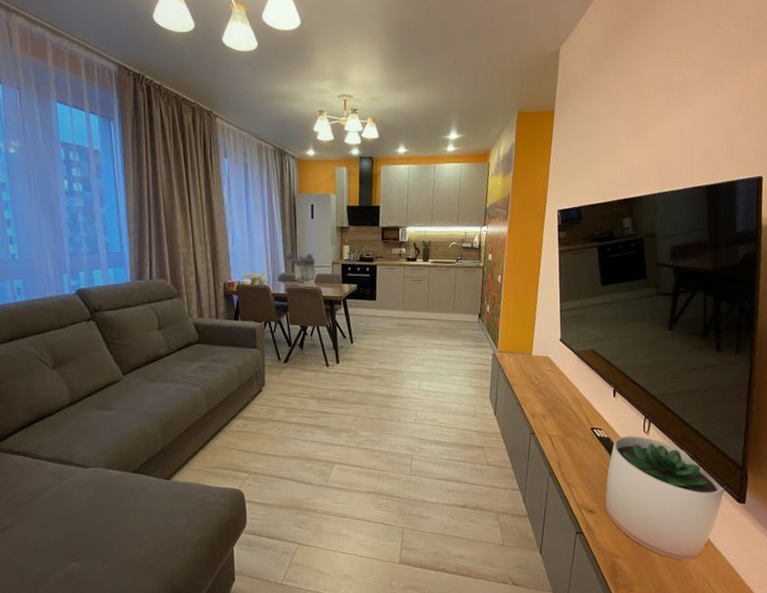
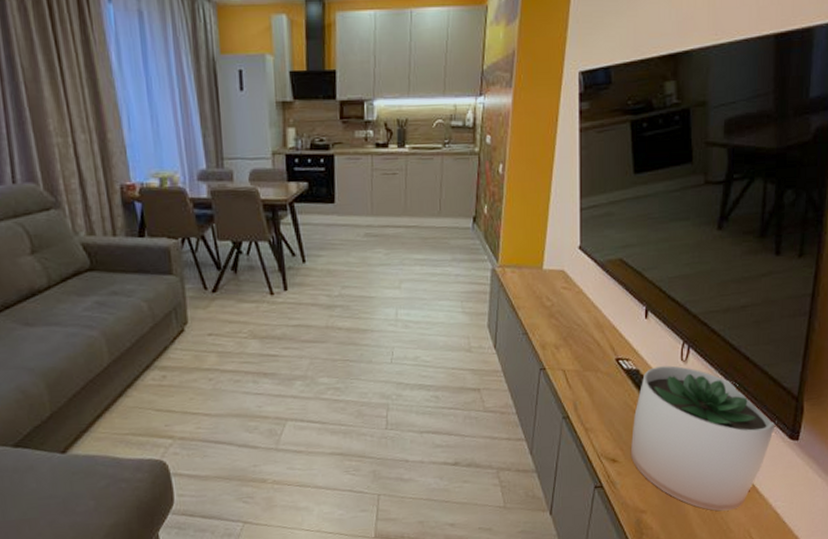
flower bouquet: present [285,252,316,284] -> none [205,139,250,183]

